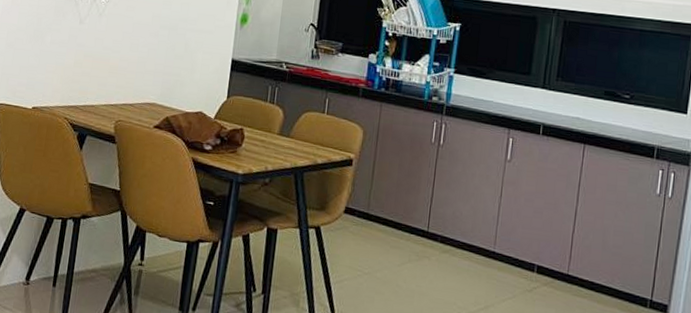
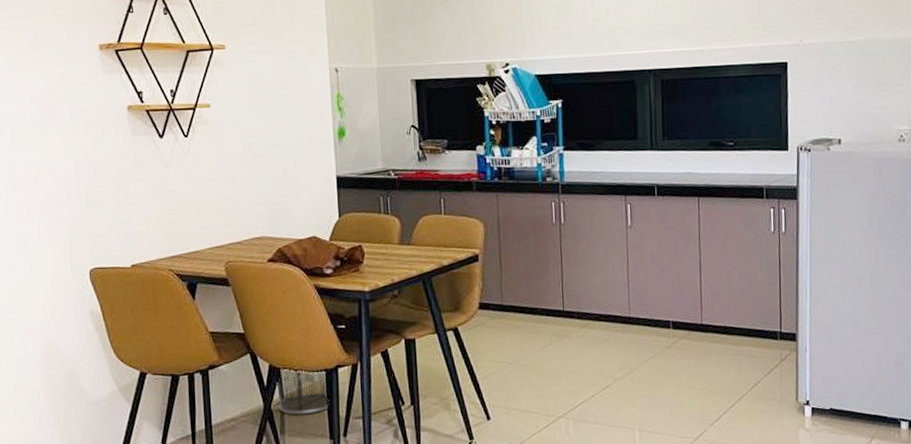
waste bin: none [137,231,189,282] -> present [276,367,330,415]

